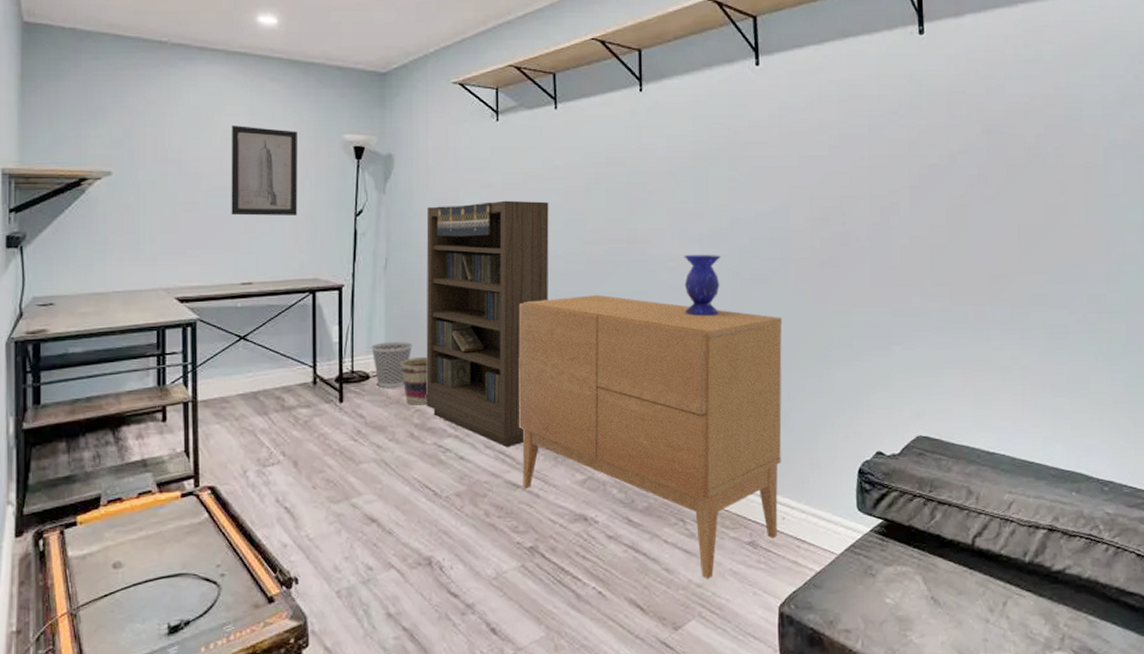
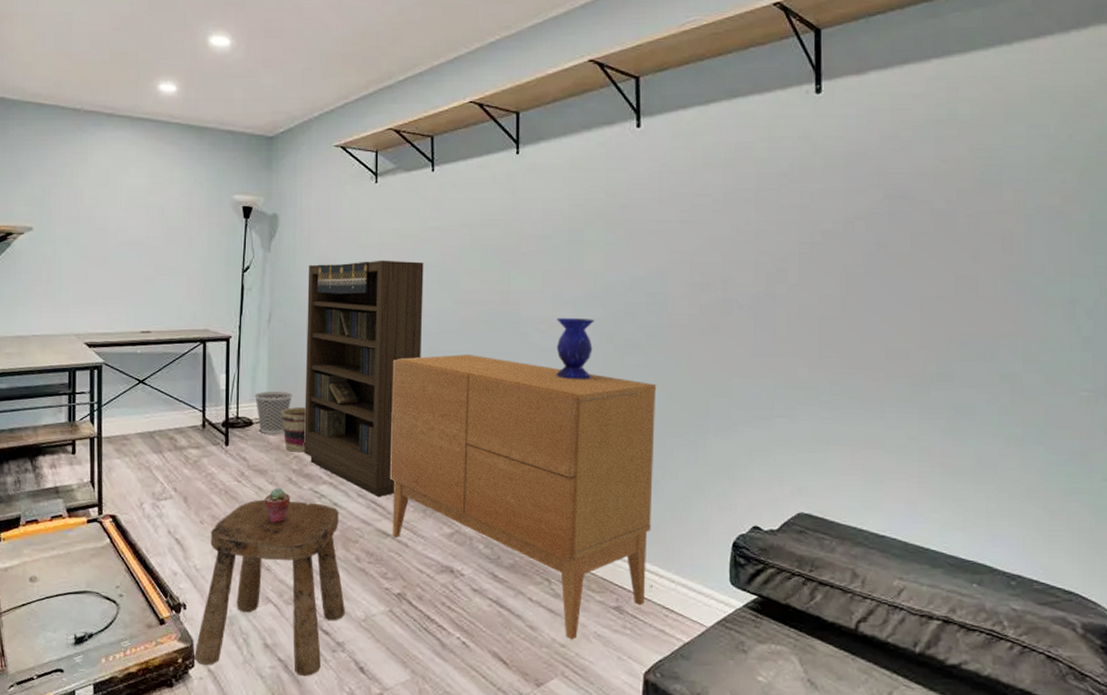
wall art: present [231,126,298,216] -> none [133,186,192,270]
stool: none [309,457,474,645] -> present [194,499,345,677]
potted succulent: none [384,444,413,483] -> present [264,487,291,524]

